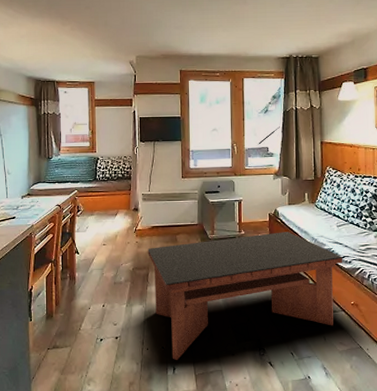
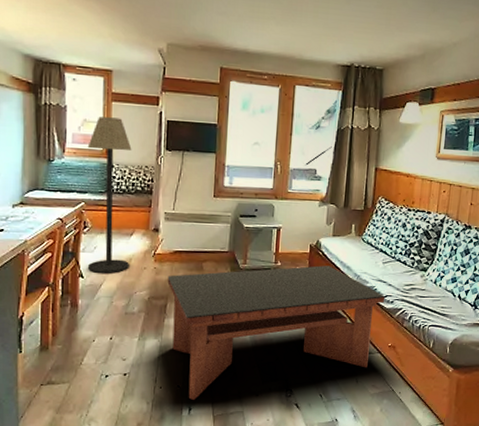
floor lamp: none [78,119,115,249] -> present [87,116,132,273]

